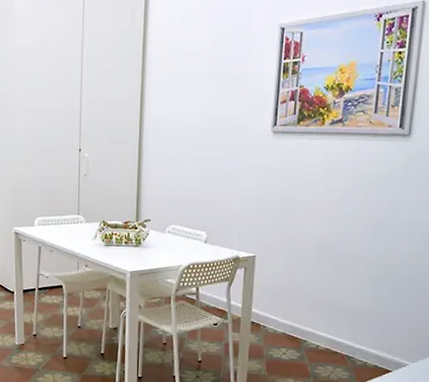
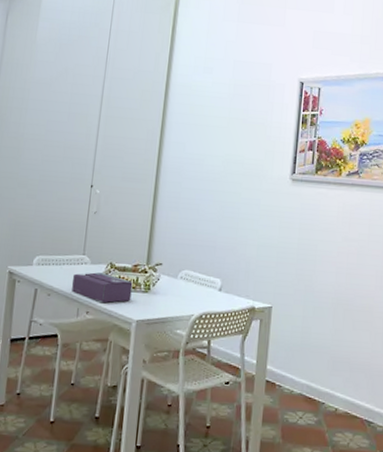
tissue box: none [71,230,125,257] -> present [72,272,133,303]

